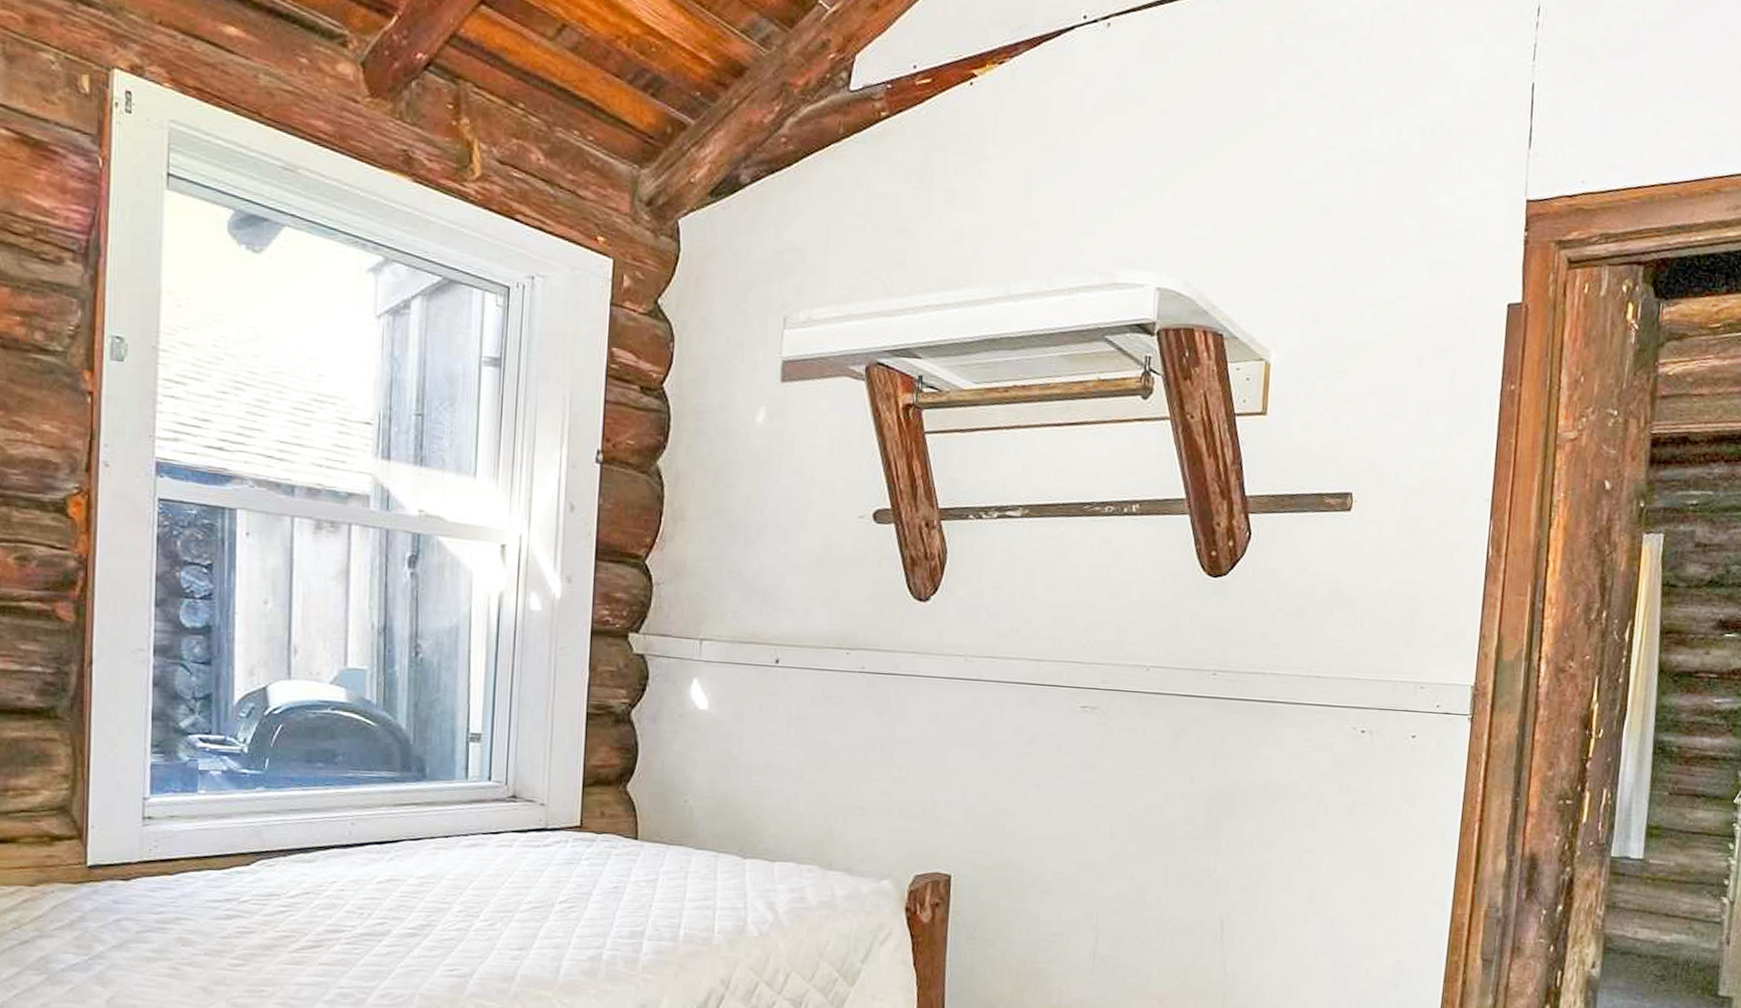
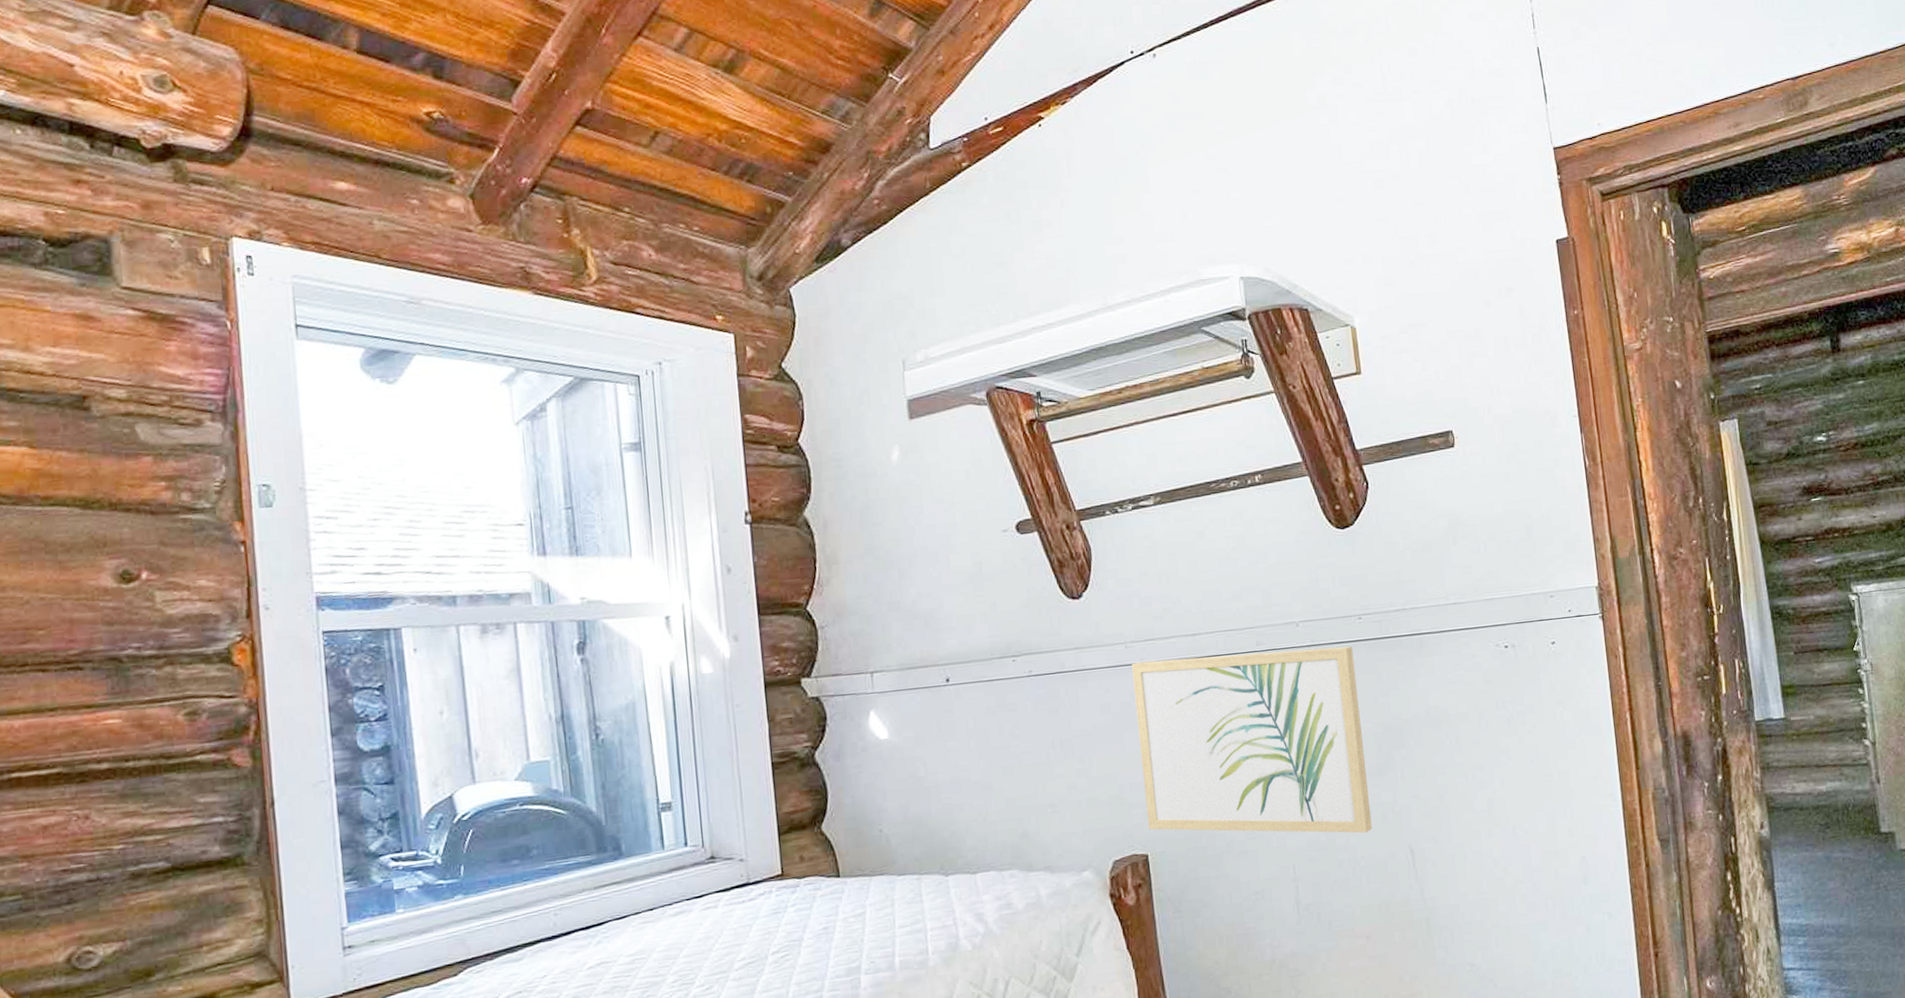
wall art: none [956,678,1201,896] -> present [1132,645,1373,834]

